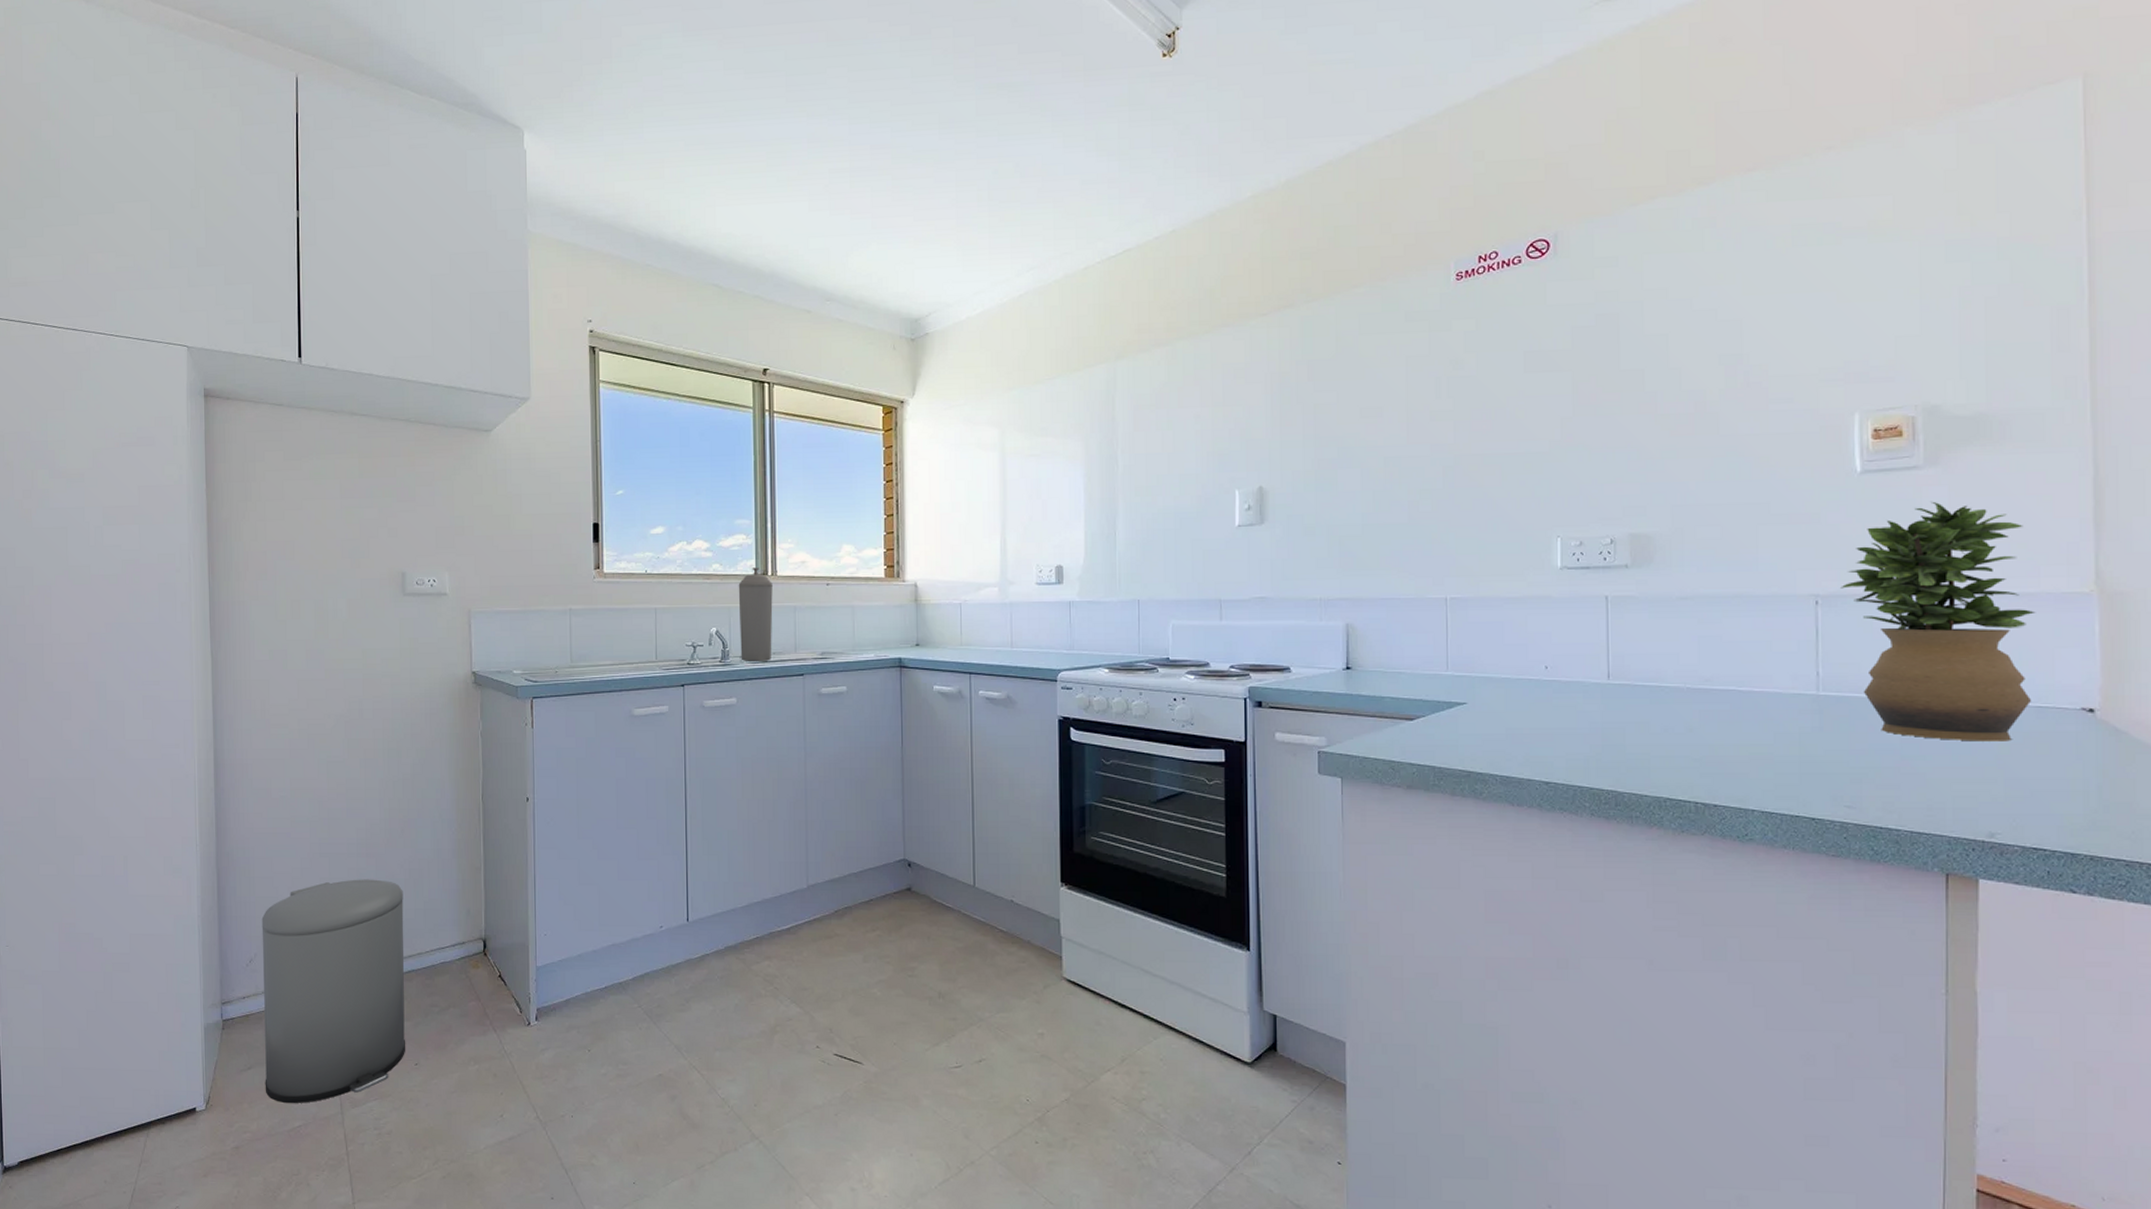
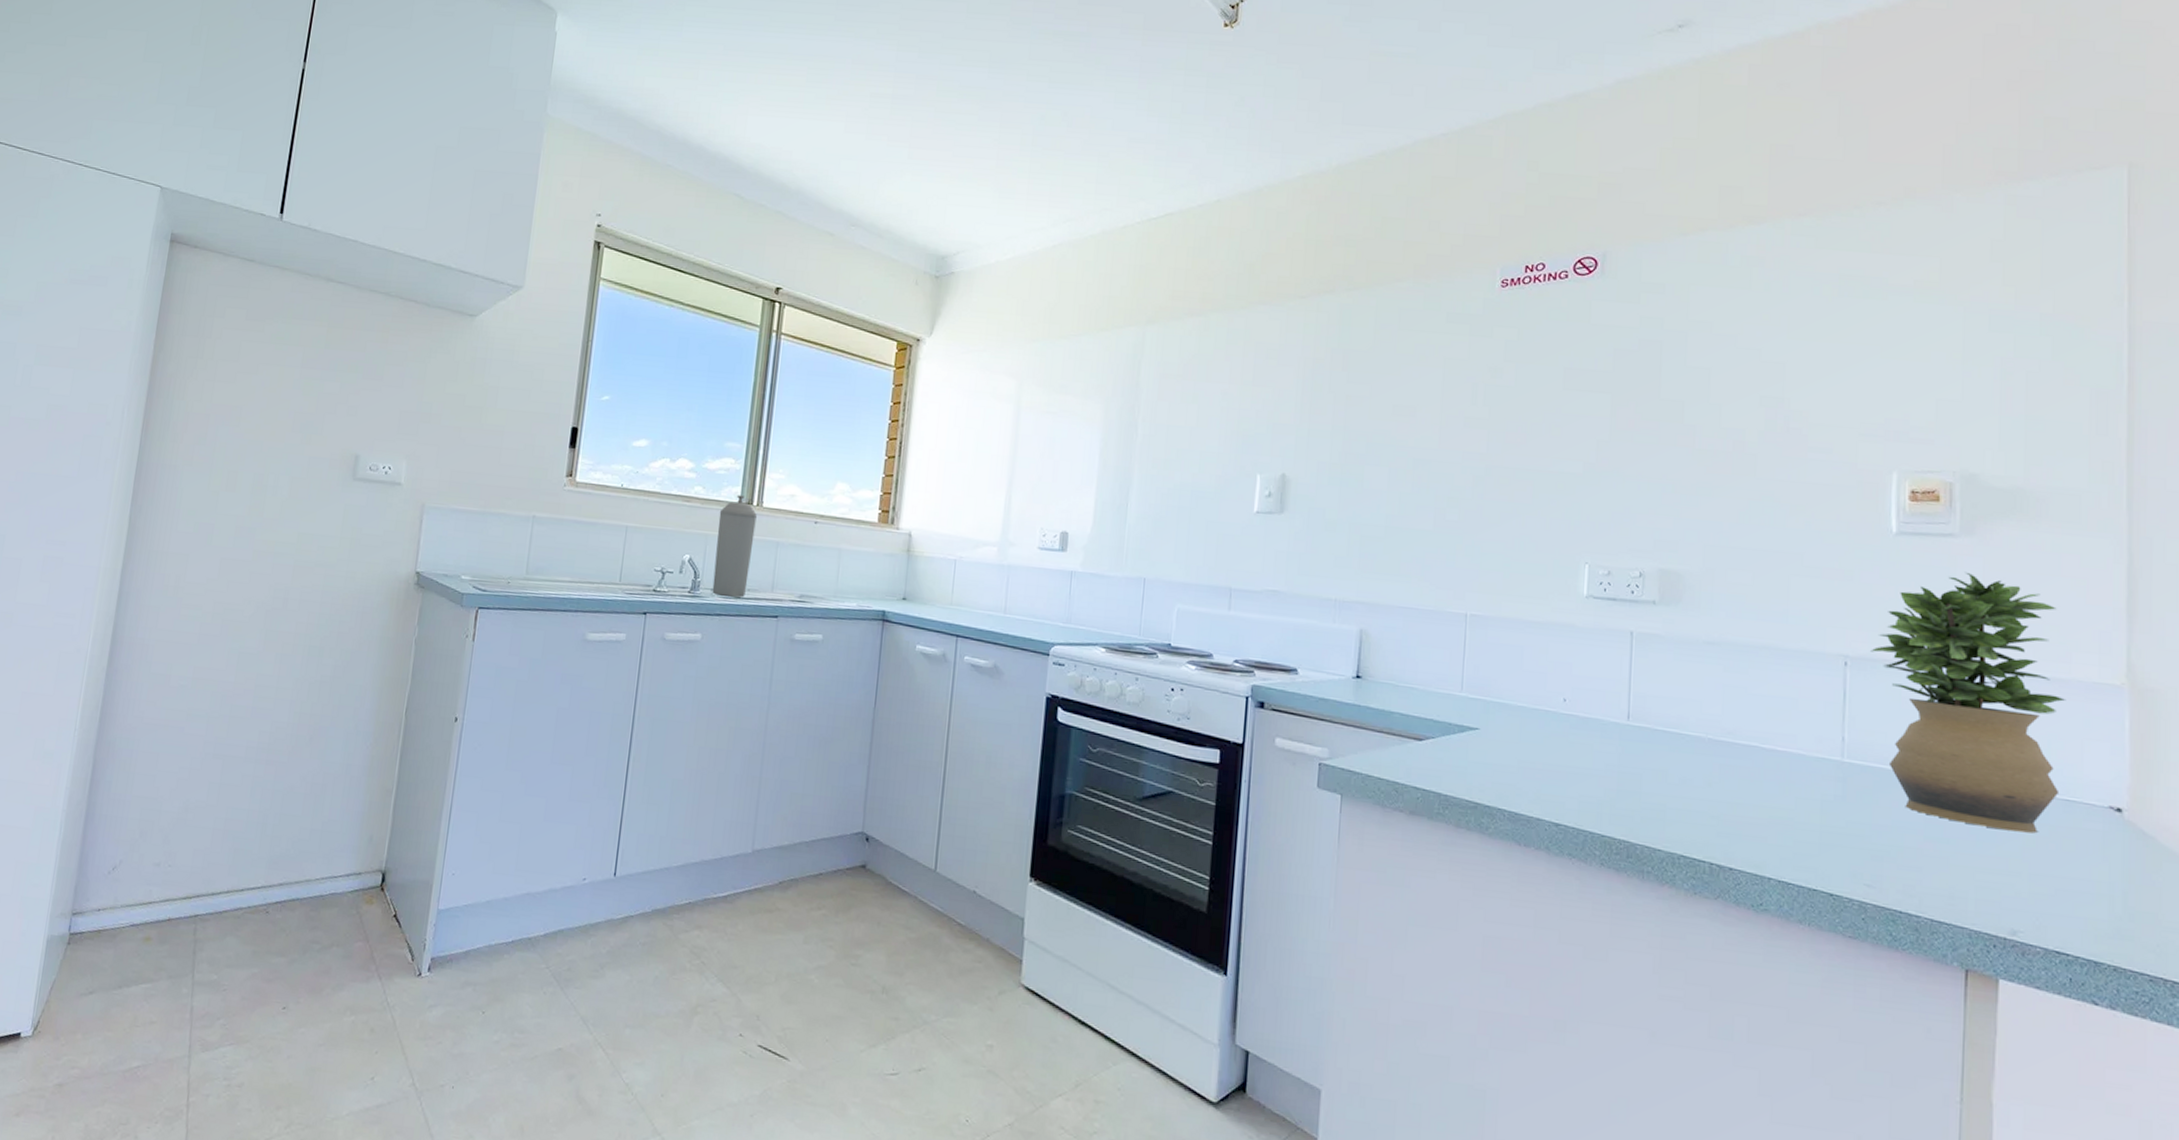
pedal bin: present [261,879,406,1103] -> none [104,787,301,1041]

